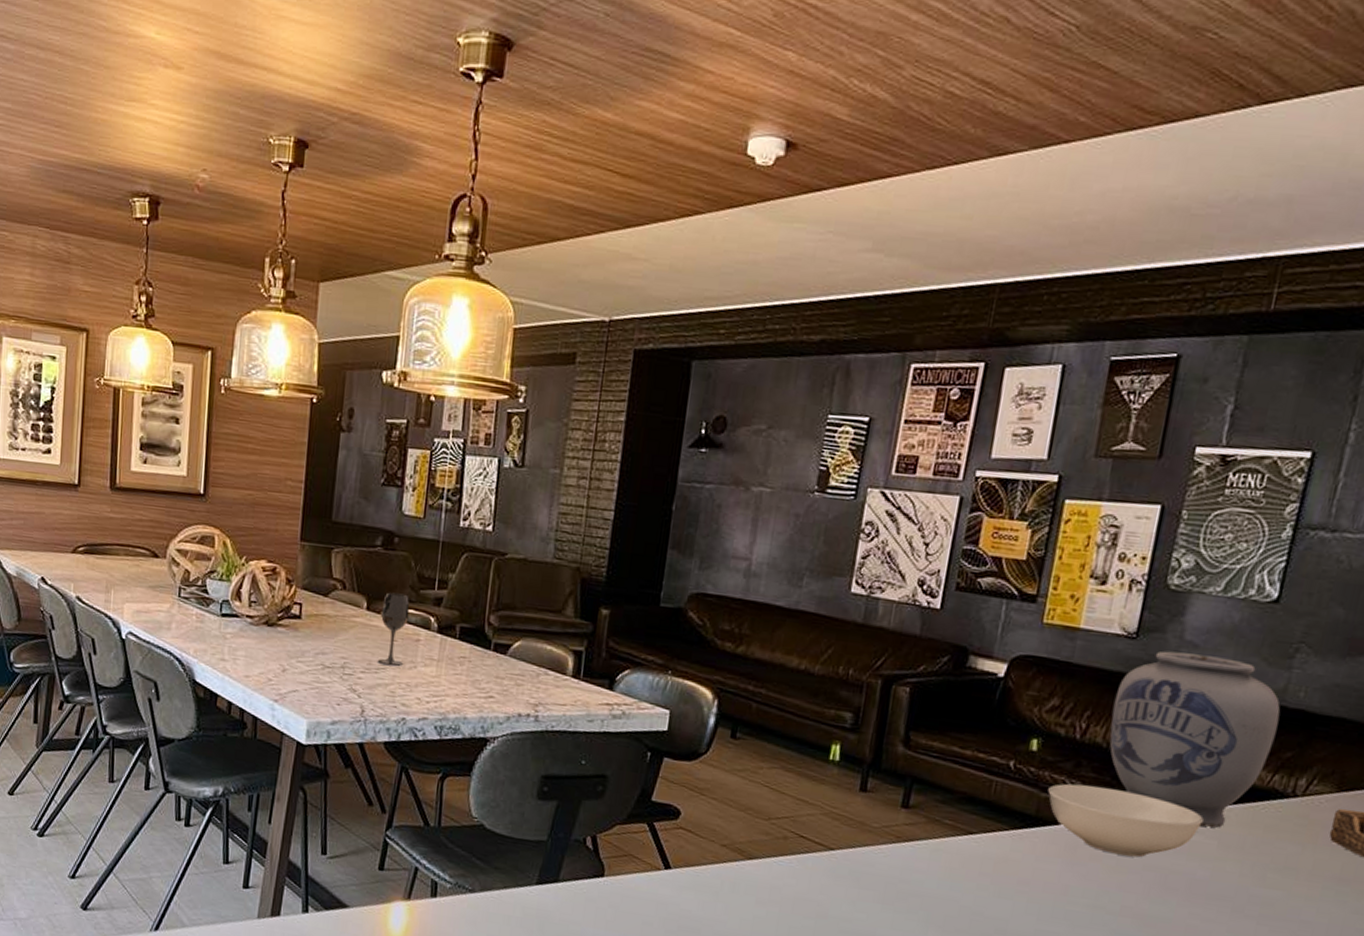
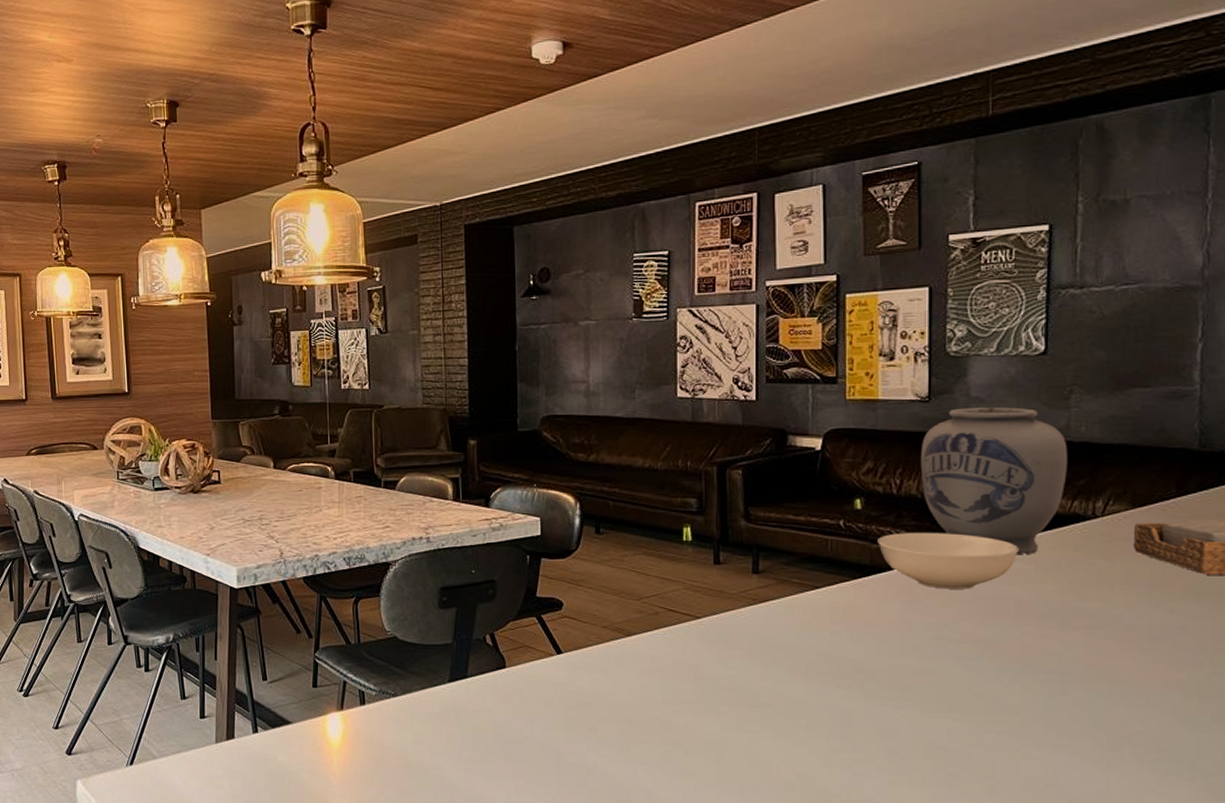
wine glass: present [378,592,410,667] -> none [286,451,310,513]

